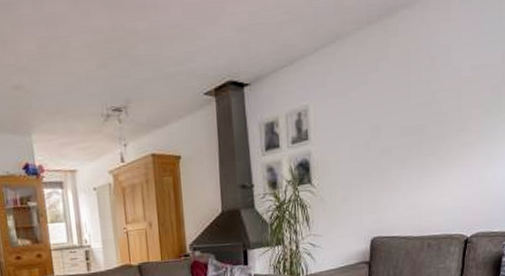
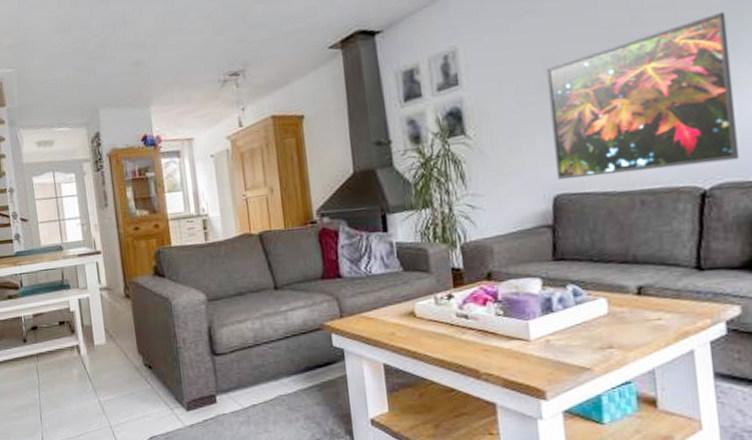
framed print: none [371,101,490,226] -> present [545,12,740,181]

